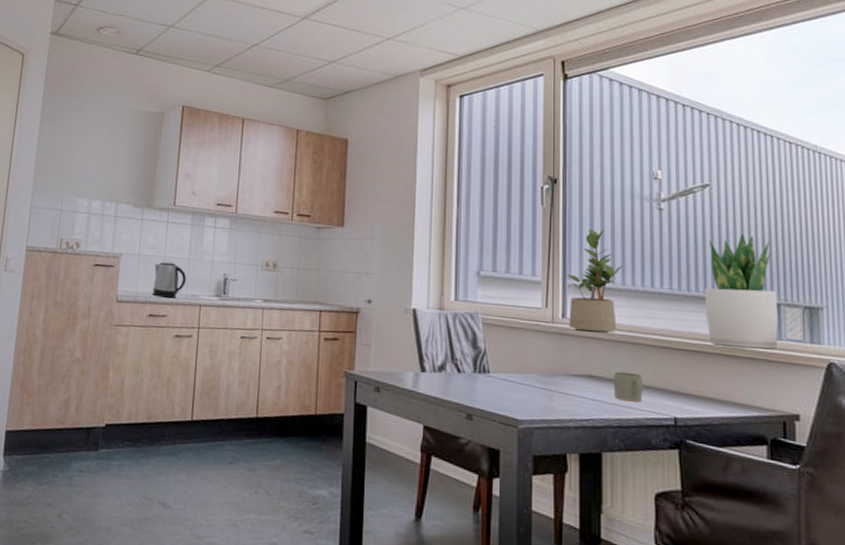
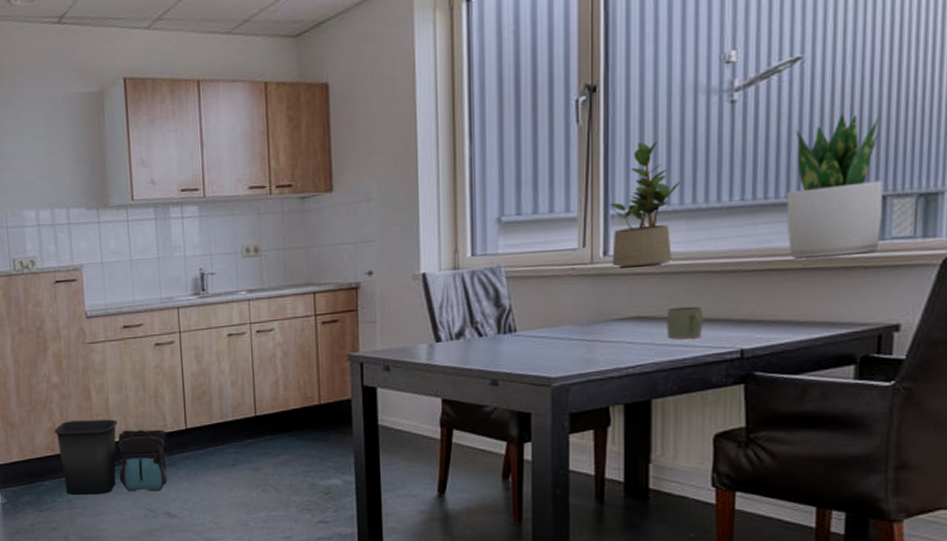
waste bin: none [68,397,129,475] -> present [54,419,117,495]
backpack: none [121,413,173,479] -> present [117,429,167,491]
kettle: present [152,261,187,299] -> none [121,265,159,306]

